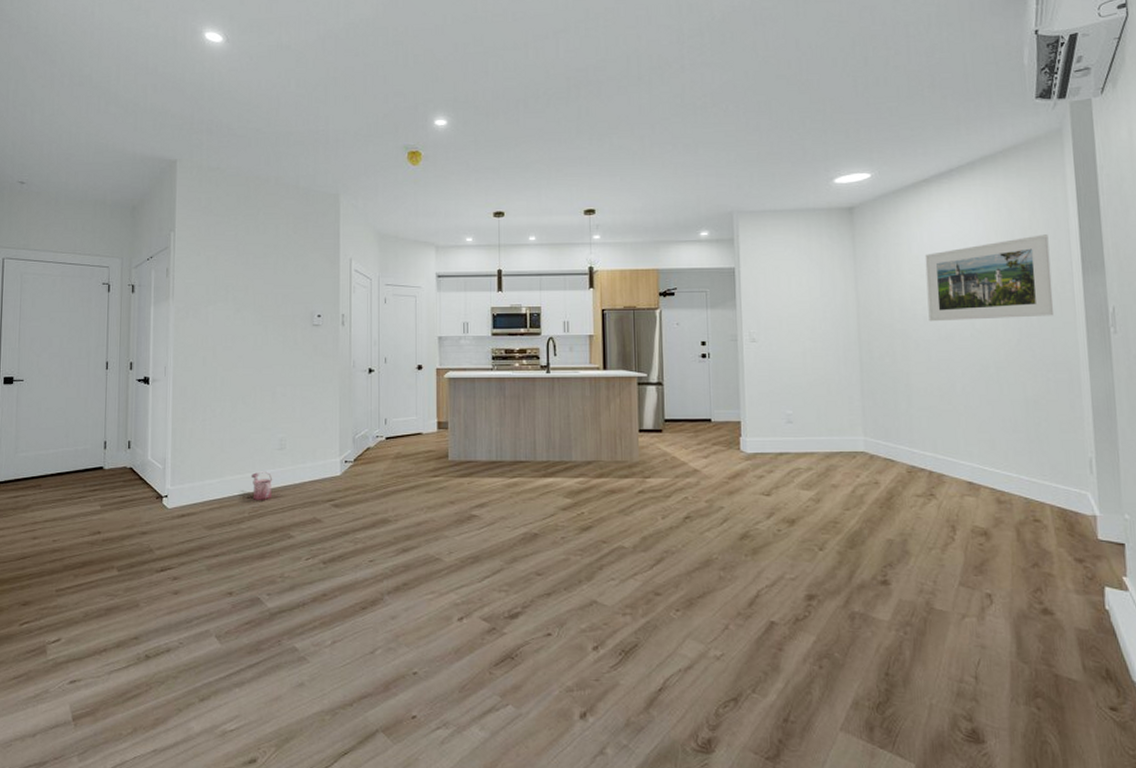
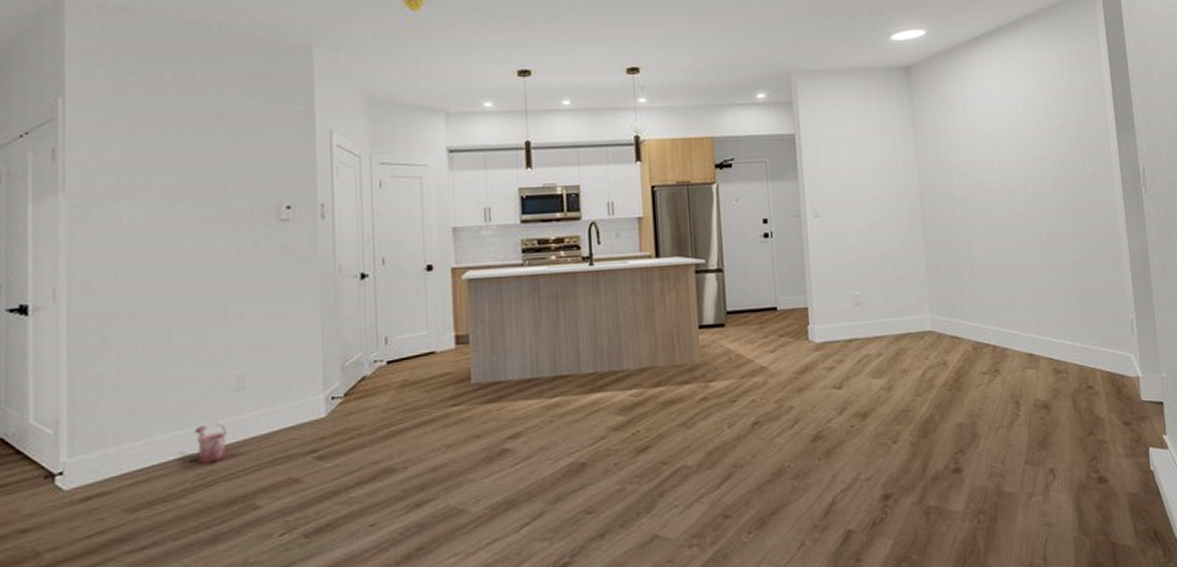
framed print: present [925,234,1054,322] -> none [979,95,1095,188]

